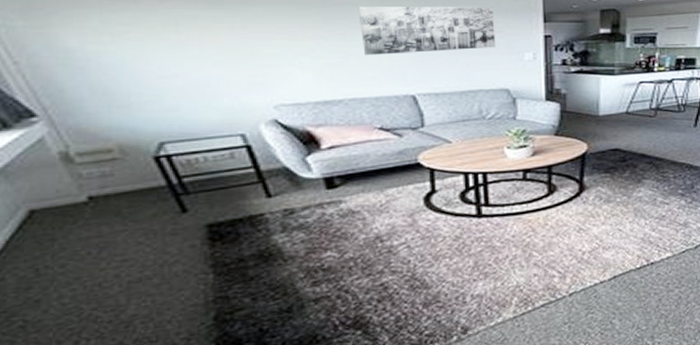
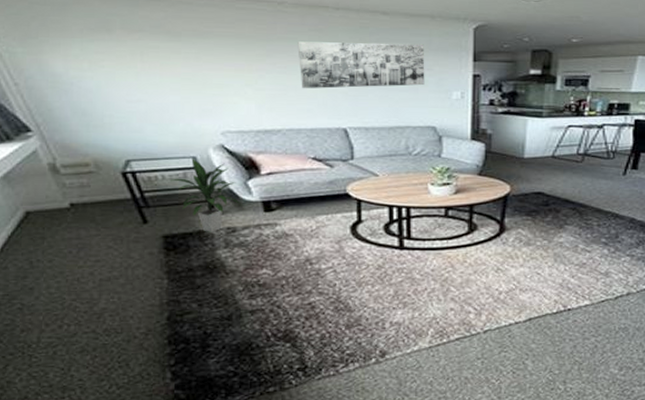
indoor plant: none [215,136,300,217] -> present [171,159,241,232]

